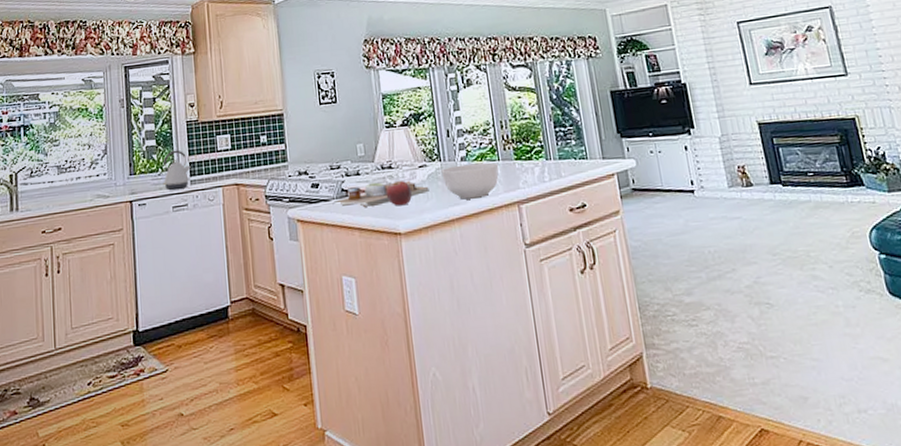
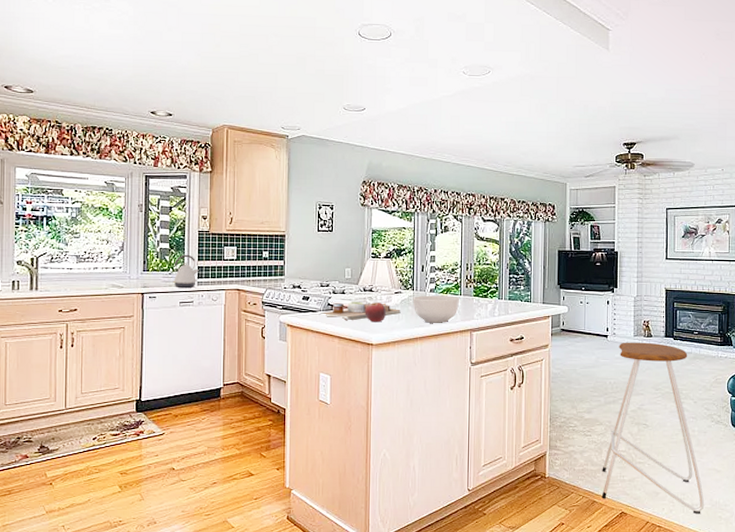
bar stool: none [711,193,877,424] -> present [601,342,705,514]

